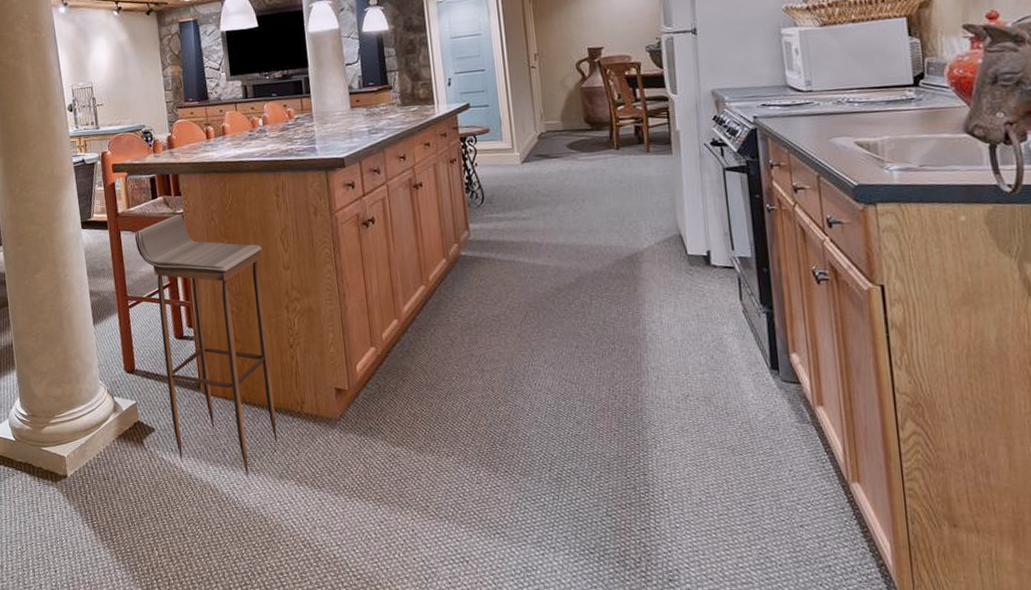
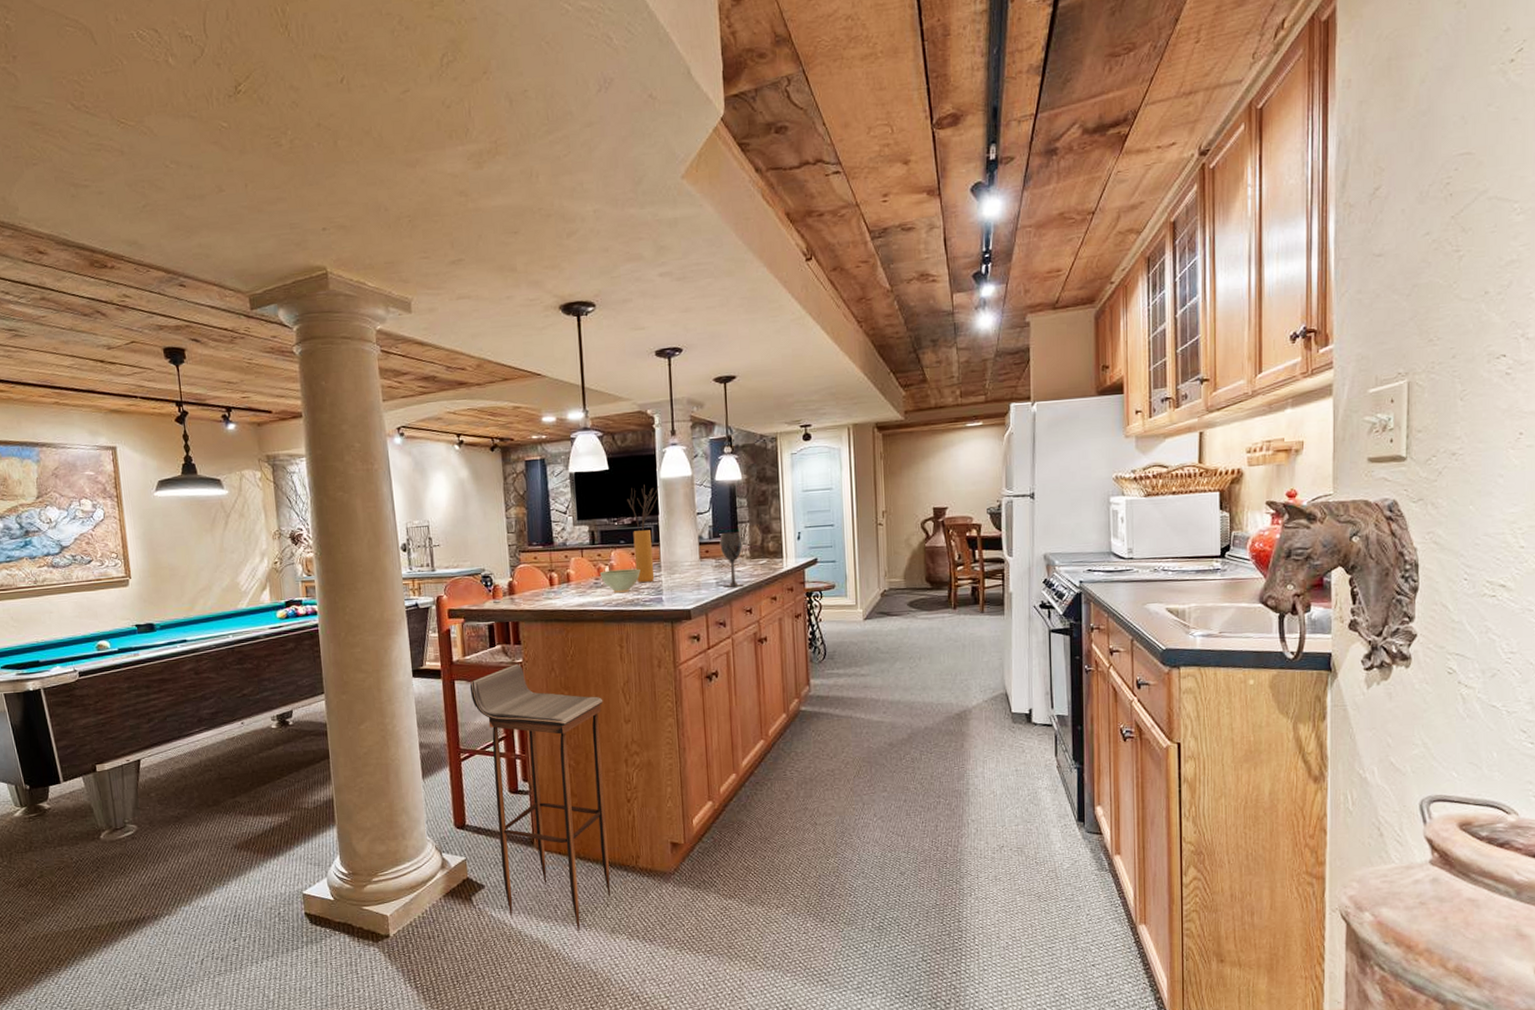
bowl: none [253,120,293,145] -> present [599,568,641,594]
vase: none [277,39,308,134] -> present [627,485,660,583]
wine glass: none [369,80,396,135] -> present [719,531,744,588]

